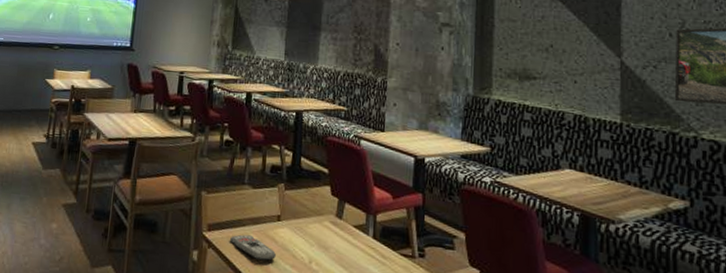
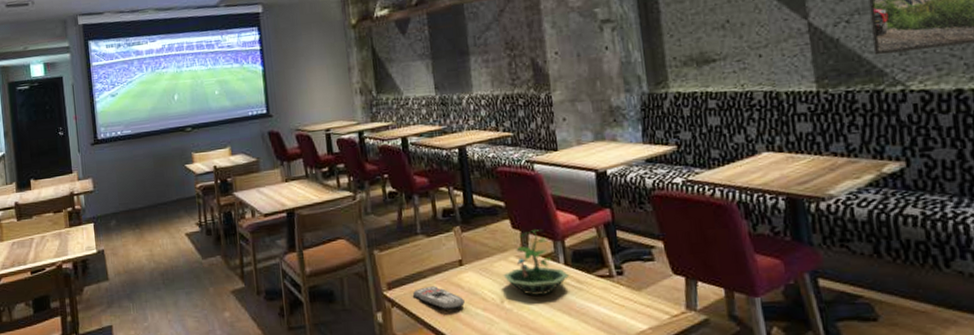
terrarium: none [315,199,375,263] -> present [503,228,569,295]

